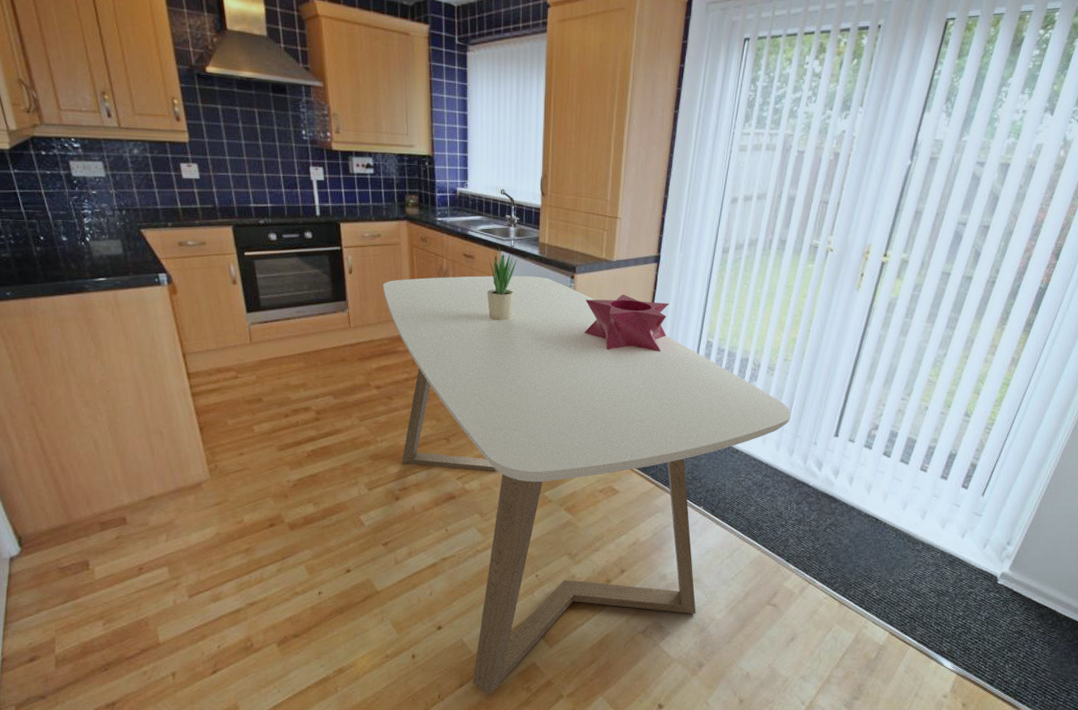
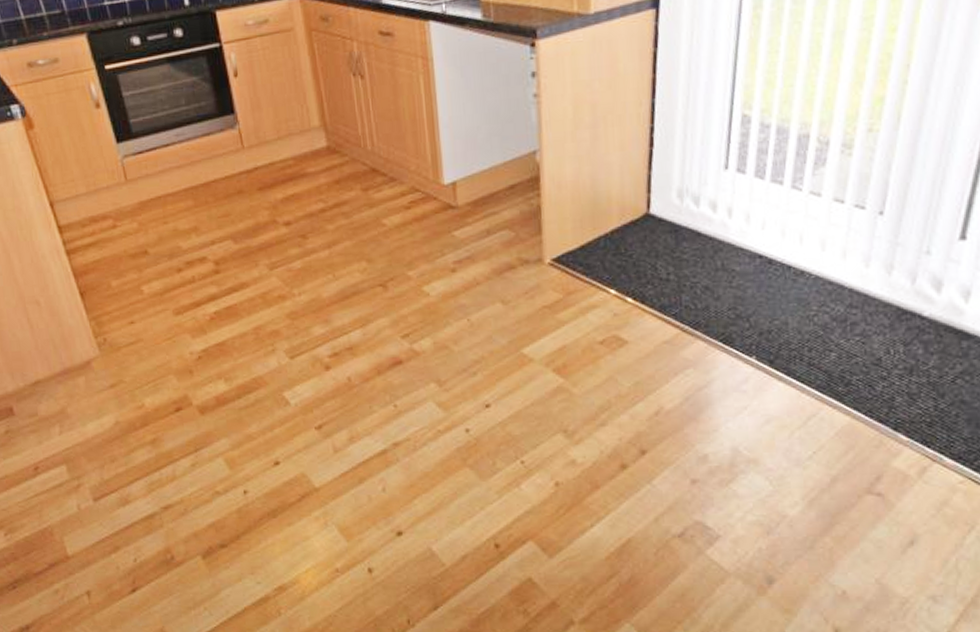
dining table: present [383,276,791,695] -> none [278,49,886,621]
potted plant: present [487,246,517,321] -> none [415,13,454,119]
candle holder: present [584,294,670,352] -> none [554,60,680,143]

